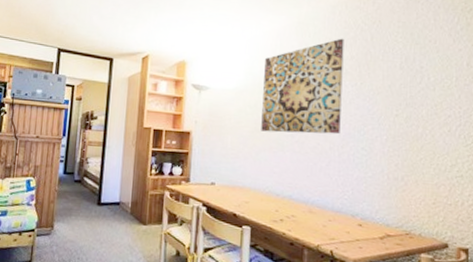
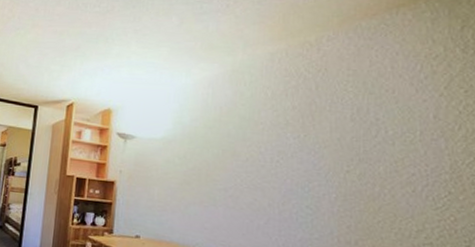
wall art: present [261,38,344,135] -> none [191,87,285,190]

